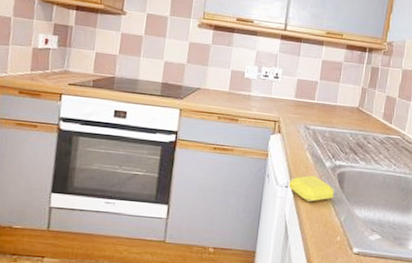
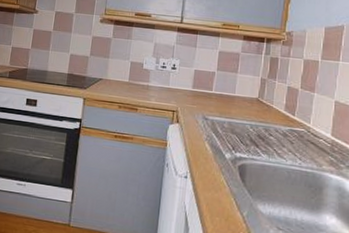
soap bar: present [288,175,334,202] -> none [187,166,235,194]

